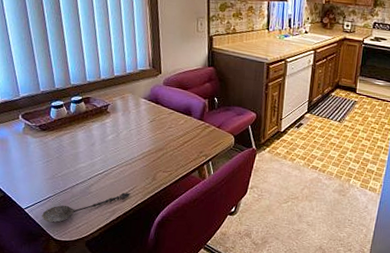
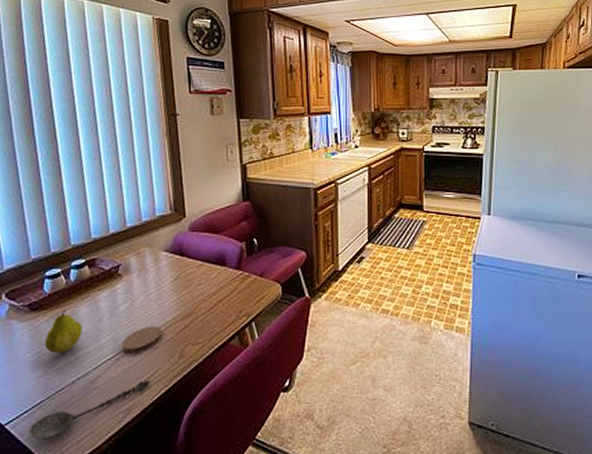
fruit: none [52,133,80,165] -> present [45,310,83,354]
coaster: none [109,153,140,172] -> present [121,325,162,354]

